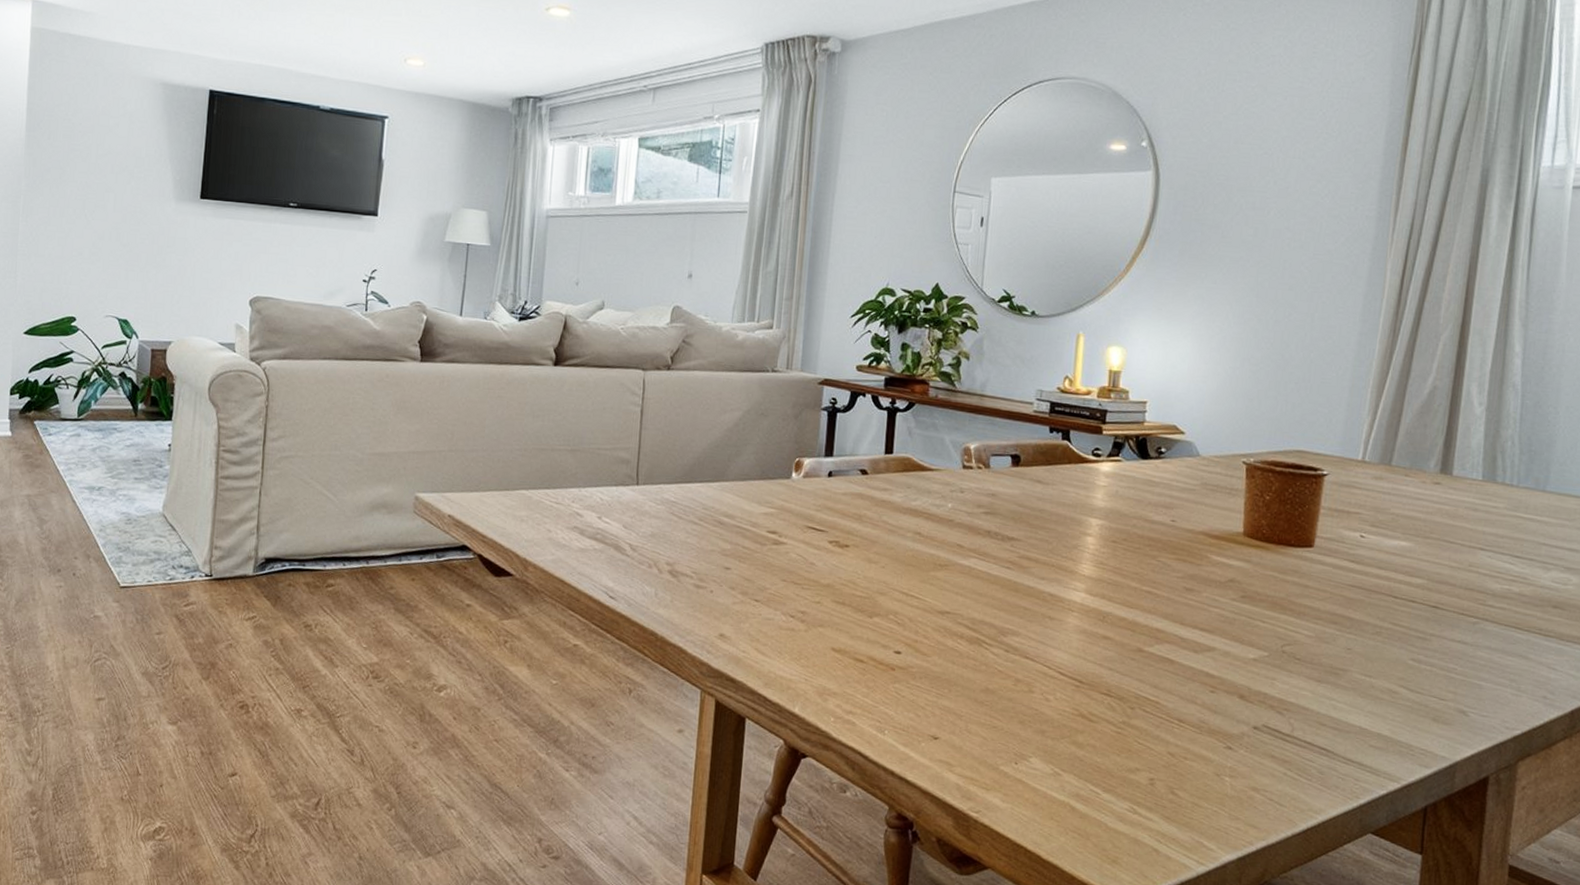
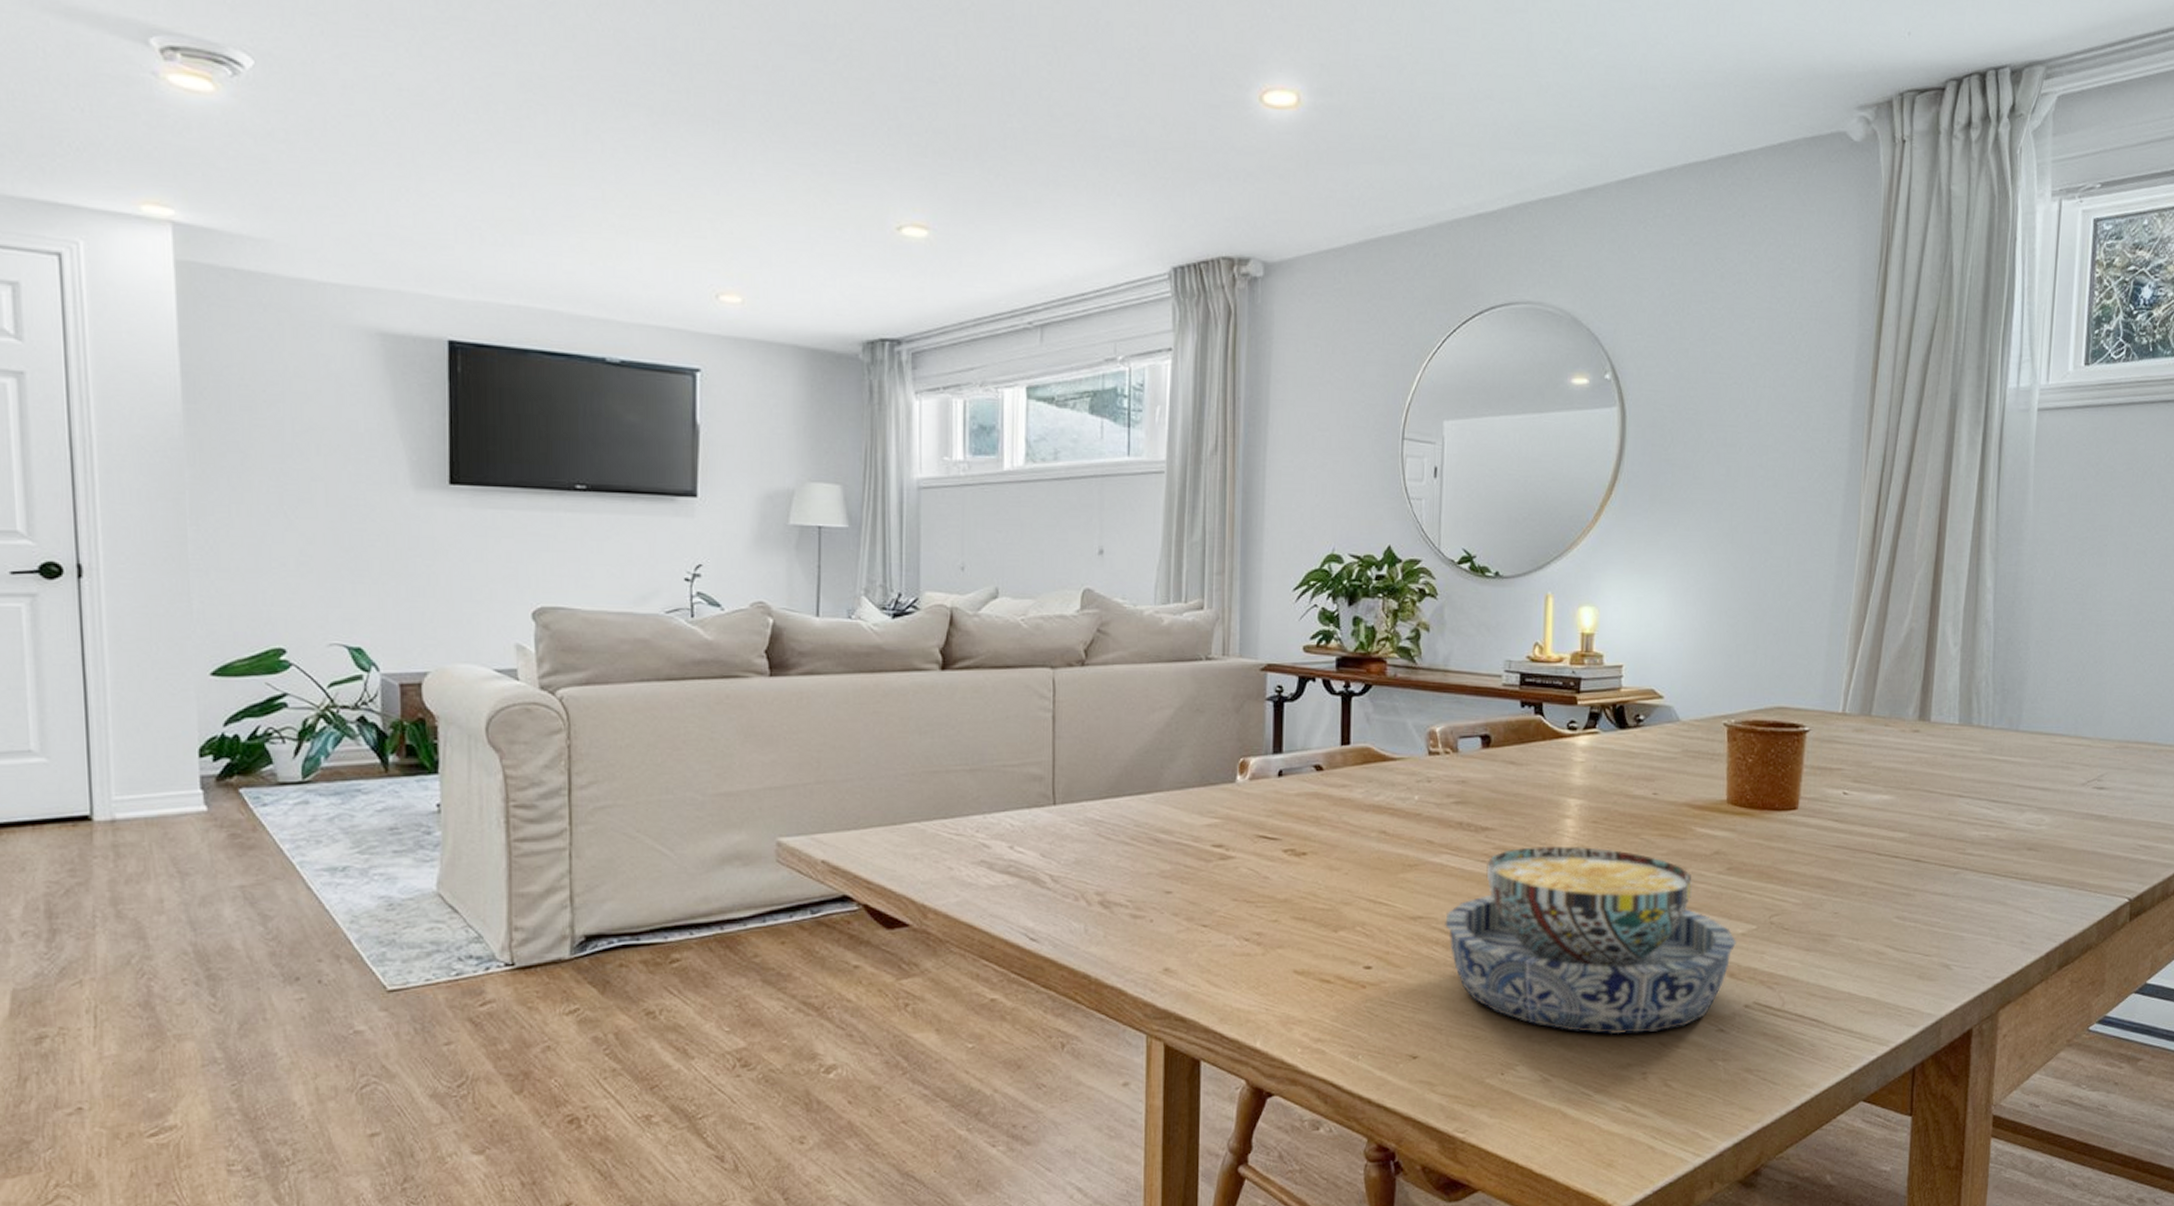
bowl: none [970,558,1248,742] -> present [1445,845,1736,1035]

